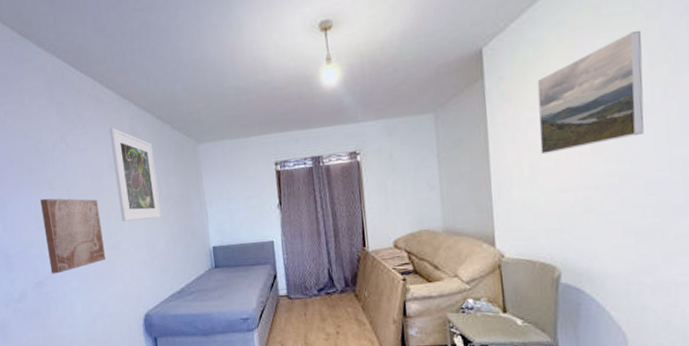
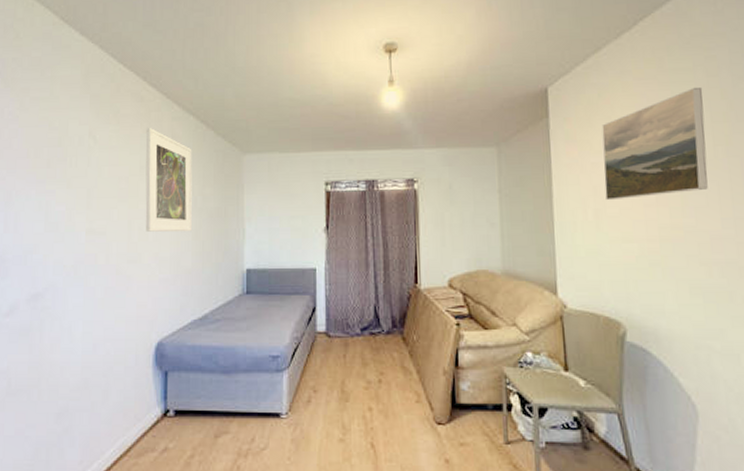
wall art: present [40,198,106,274] -> none [52,197,121,286]

